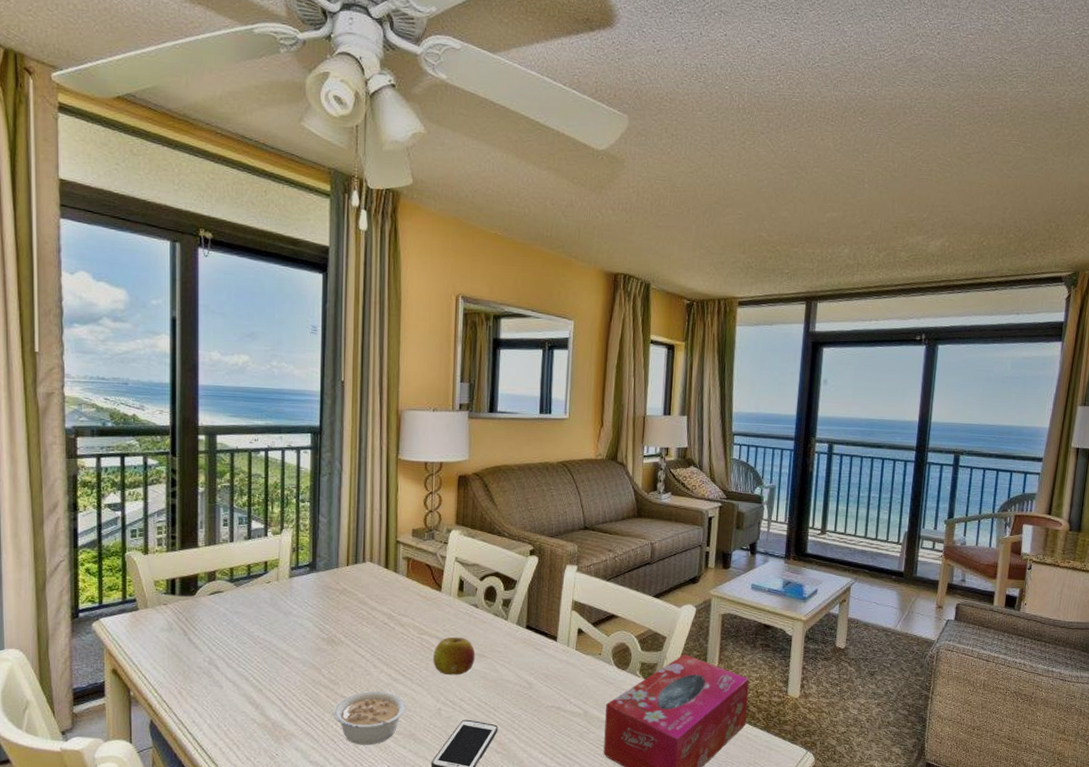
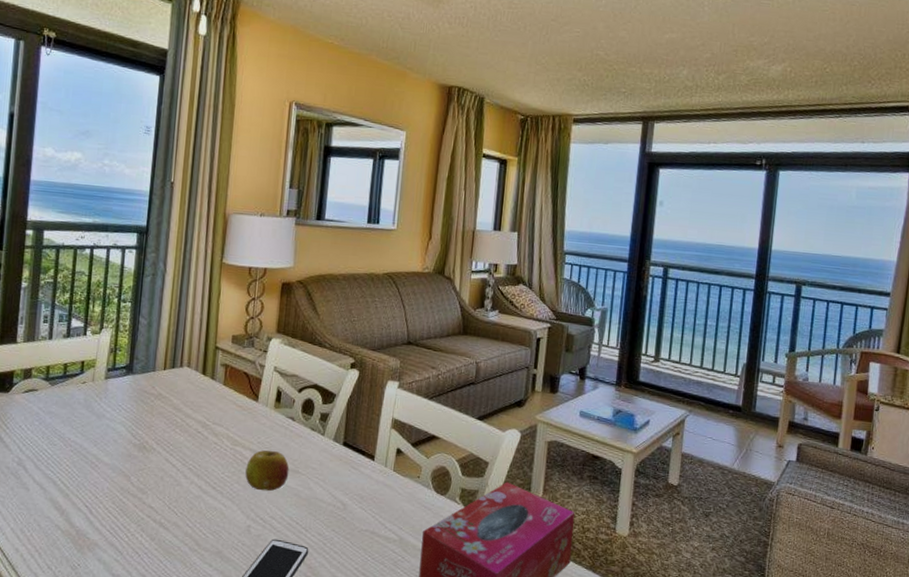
legume: present [332,691,406,745] -> none [139,502,215,561]

